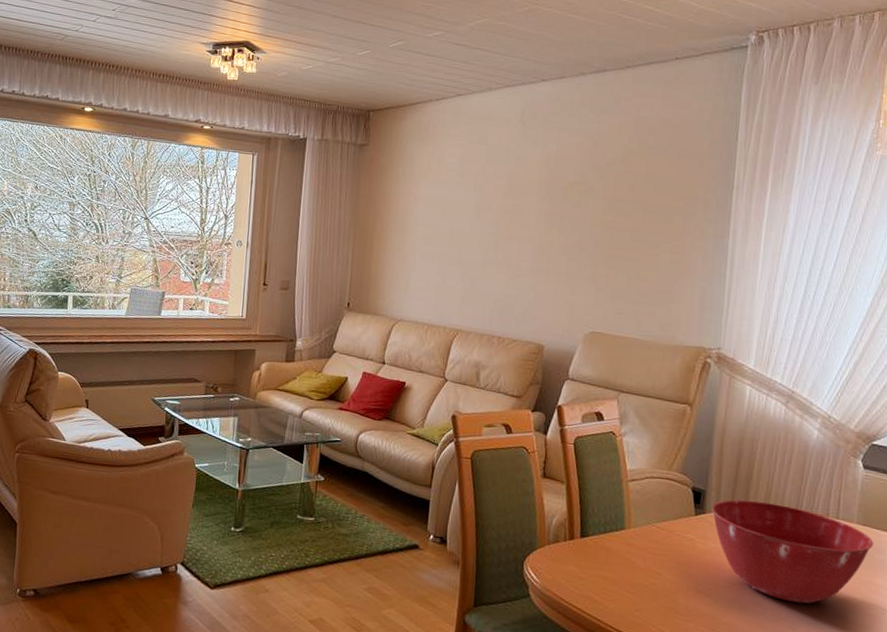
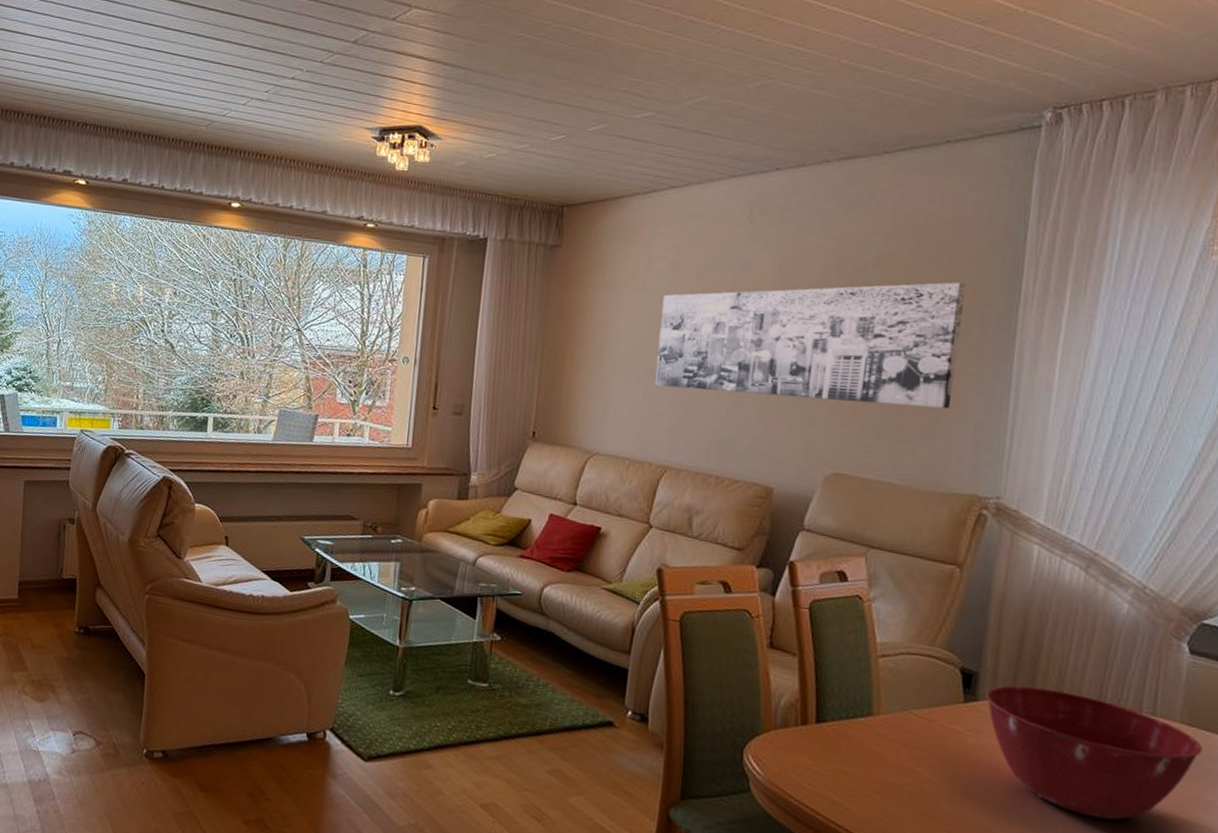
wall art: none [447,173,692,277] -> present [654,282,966,409]

